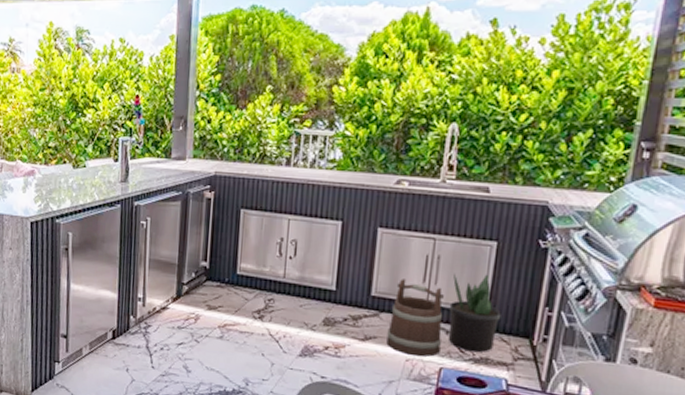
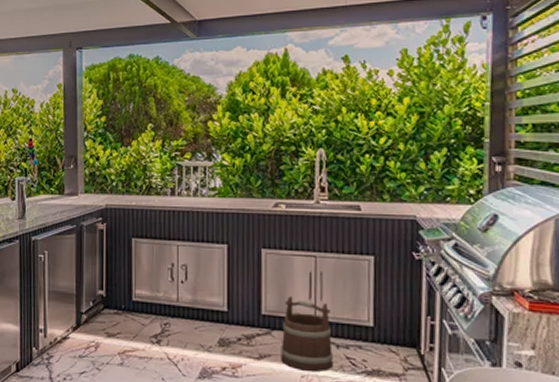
planter: present [447,273,502,352] -> none [336,287,387,364]

